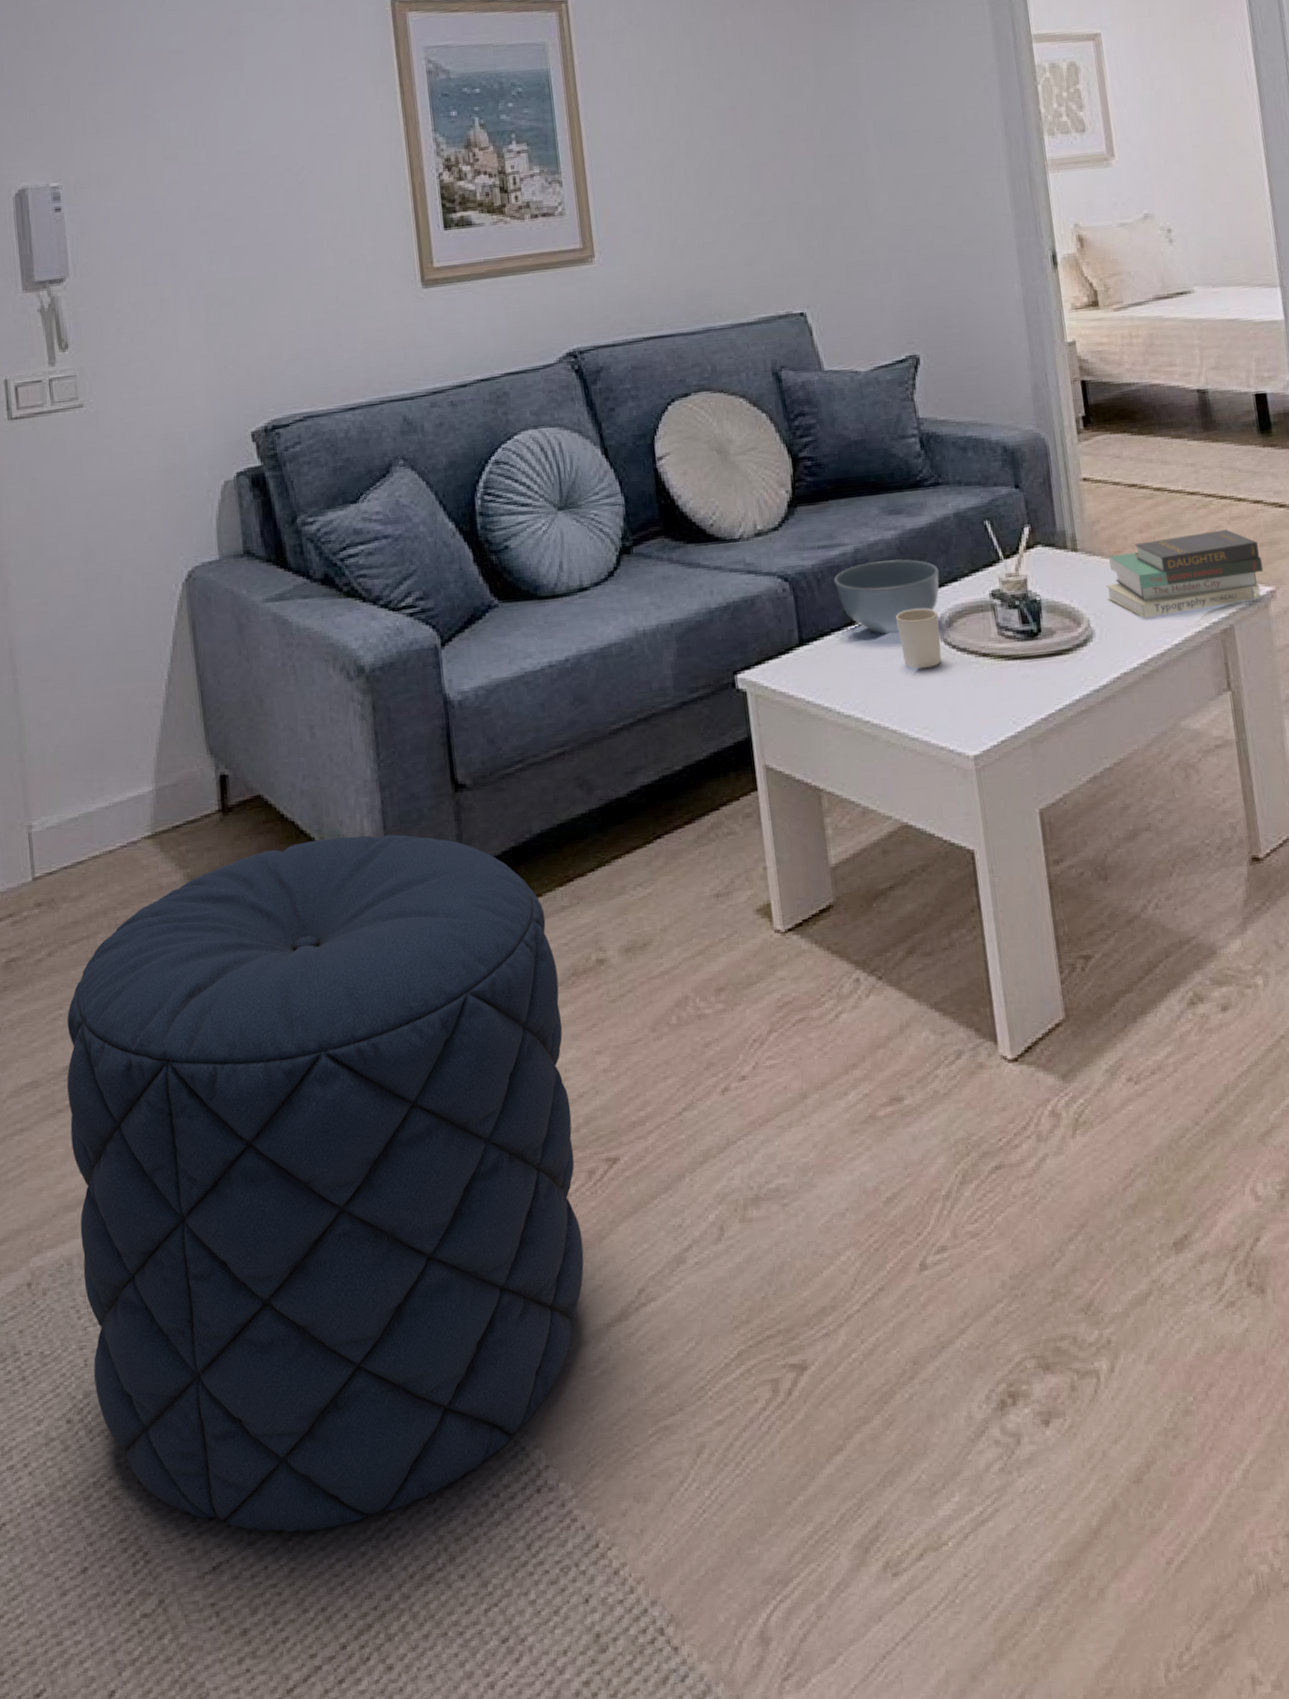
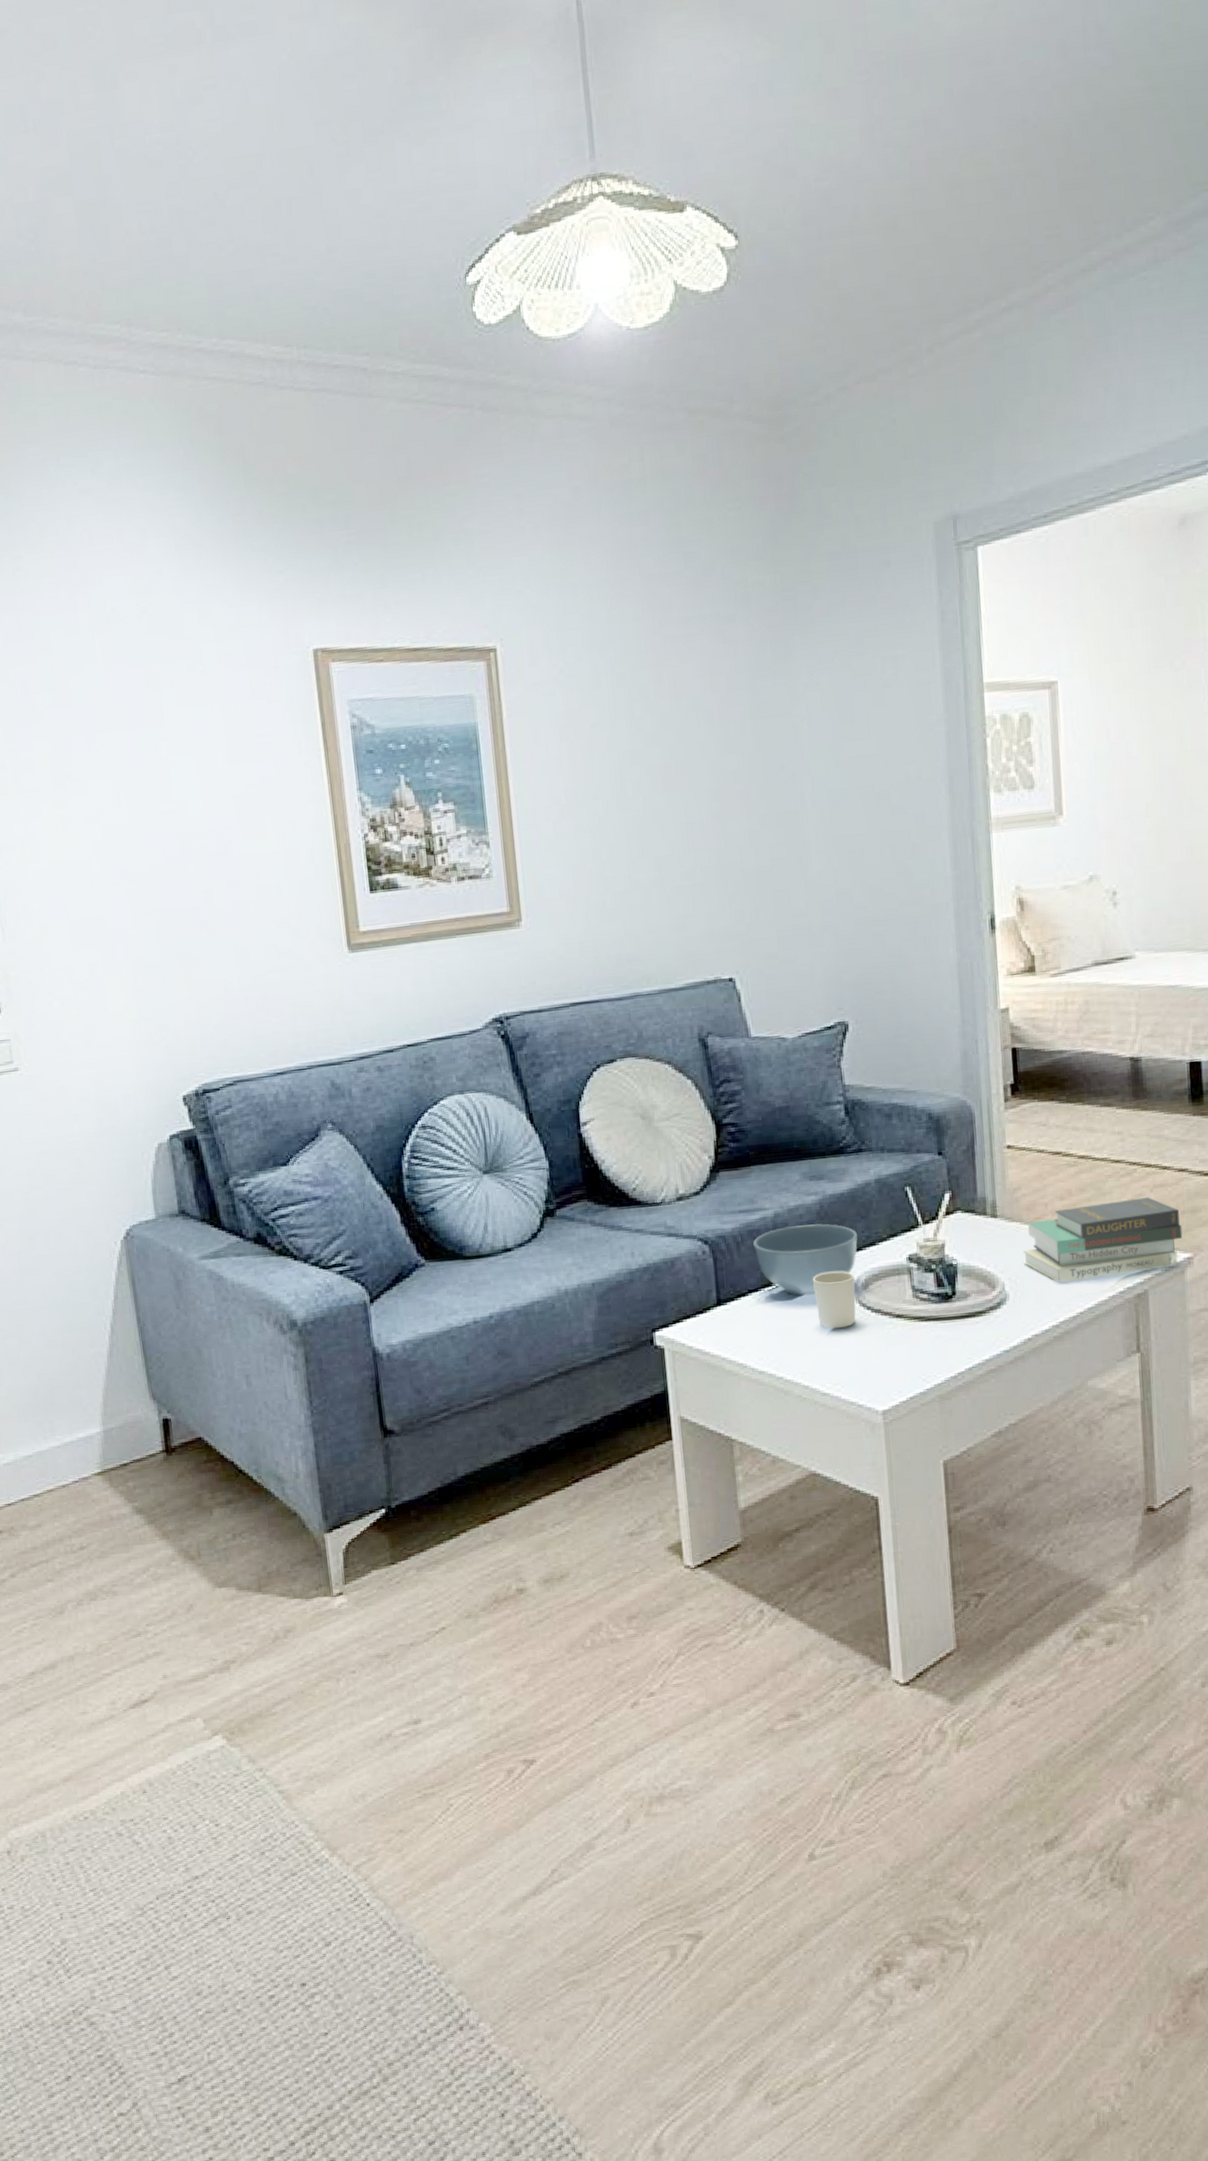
pouf: present [66,834,584,1533] -> none [30,1475,503,2055]

